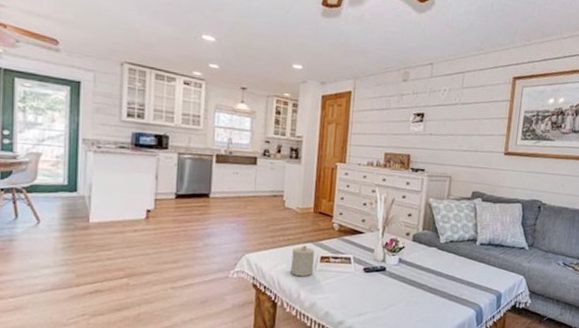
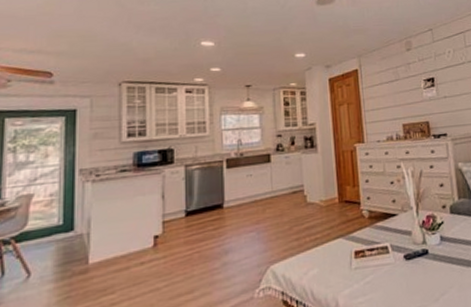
candle: present [290,245,315,276] -> none [322,242,349,280]

